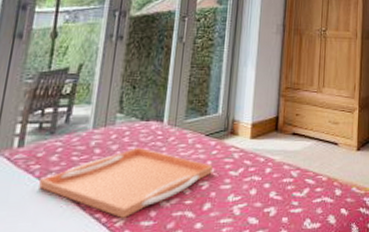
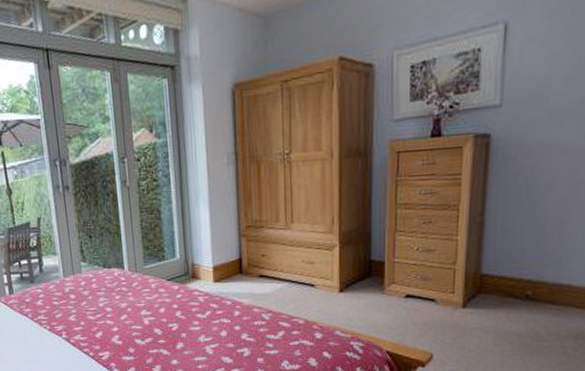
serving tray: present [39,147,213,218] -> none [34,292,180,353]

